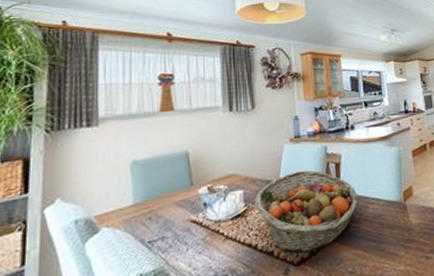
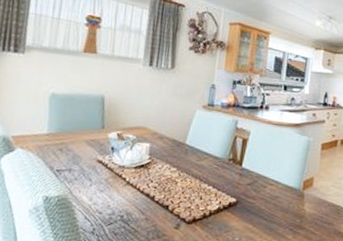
fruit basket: present [254,170,358,253] -> none [158,137,258,215]

